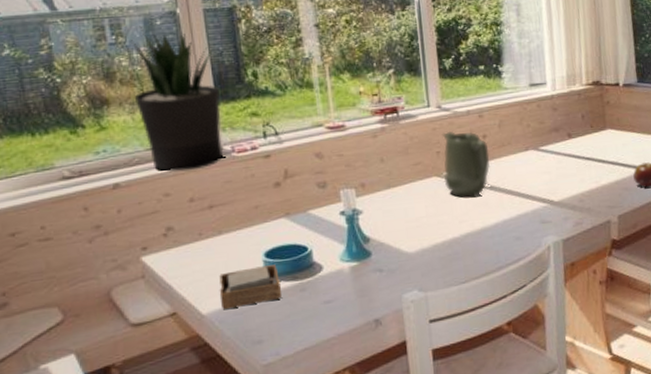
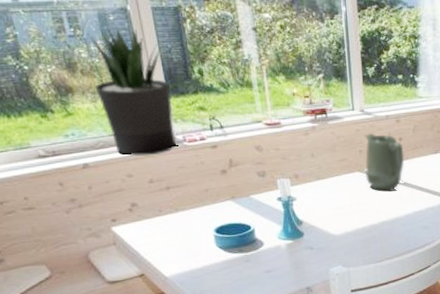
napkin holder: present [219,265,281,309] -> none [178,239,230,273]

